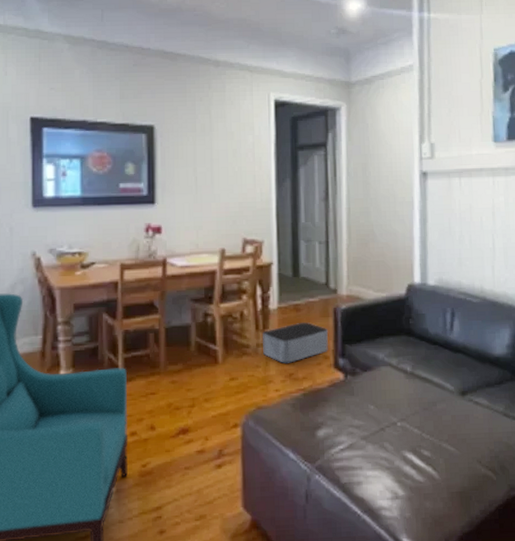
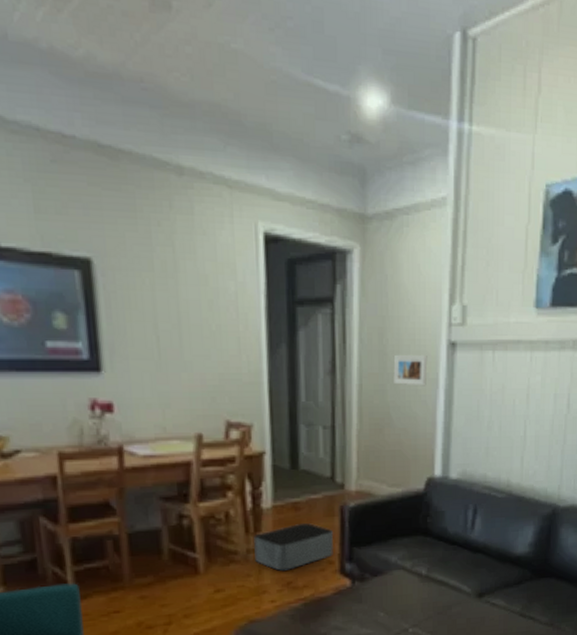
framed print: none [375,183,404,208] -> present [393,354,428,386]

